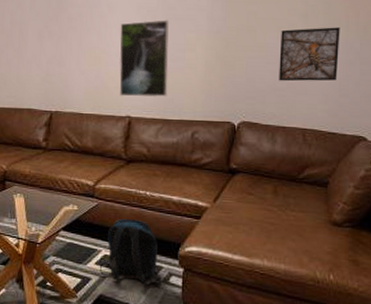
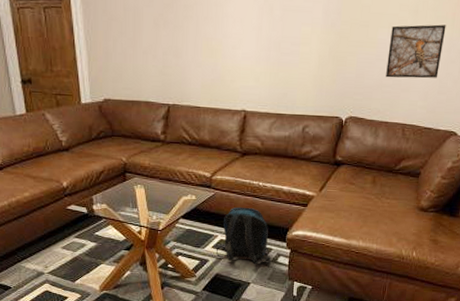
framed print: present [119,20,169,98] -> none [235,11,285,92]

